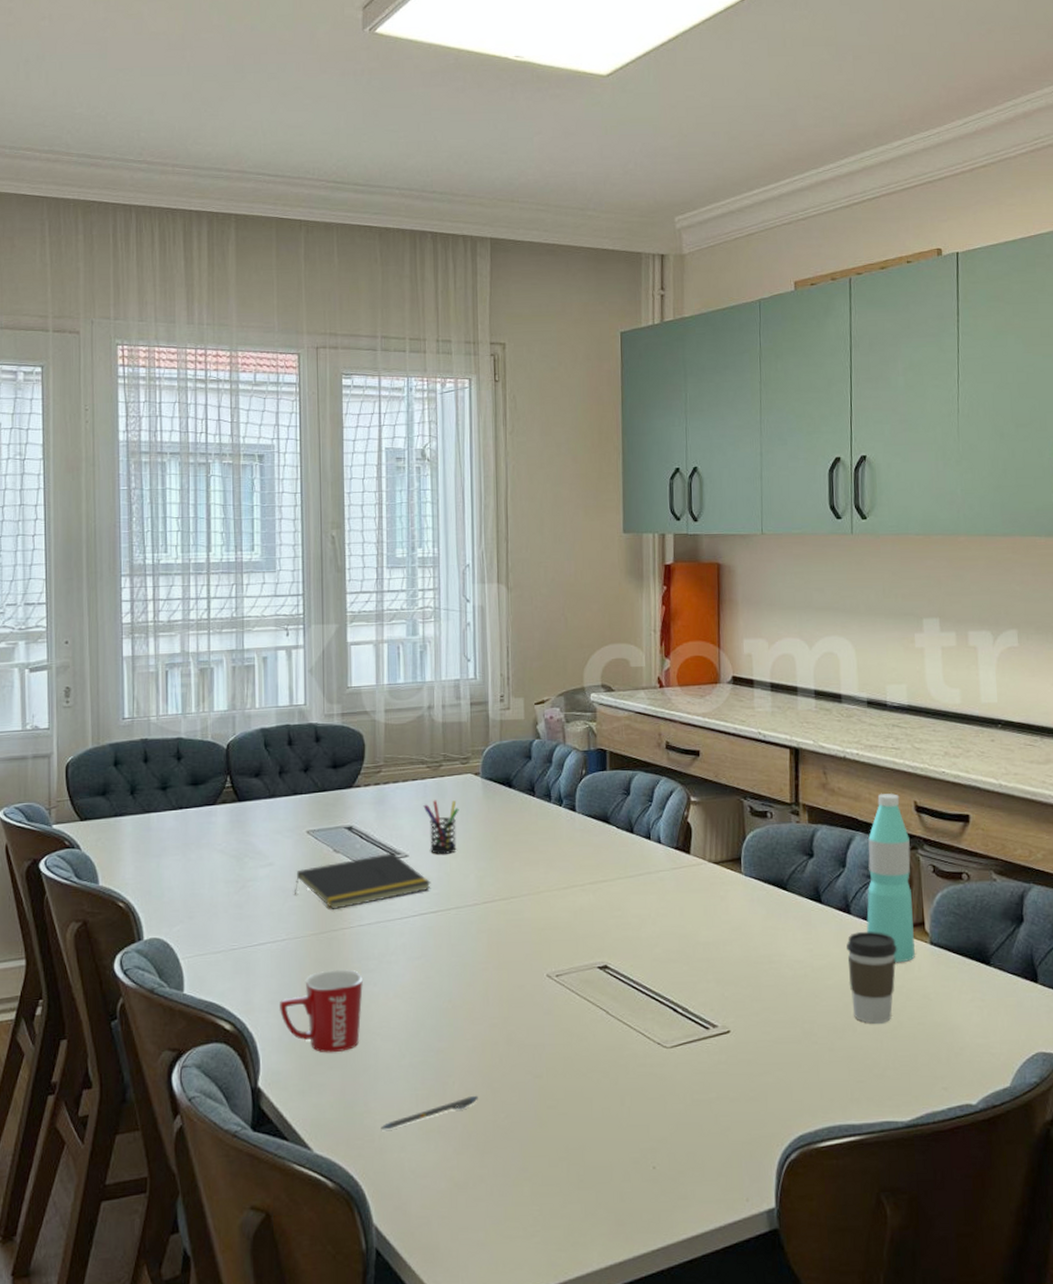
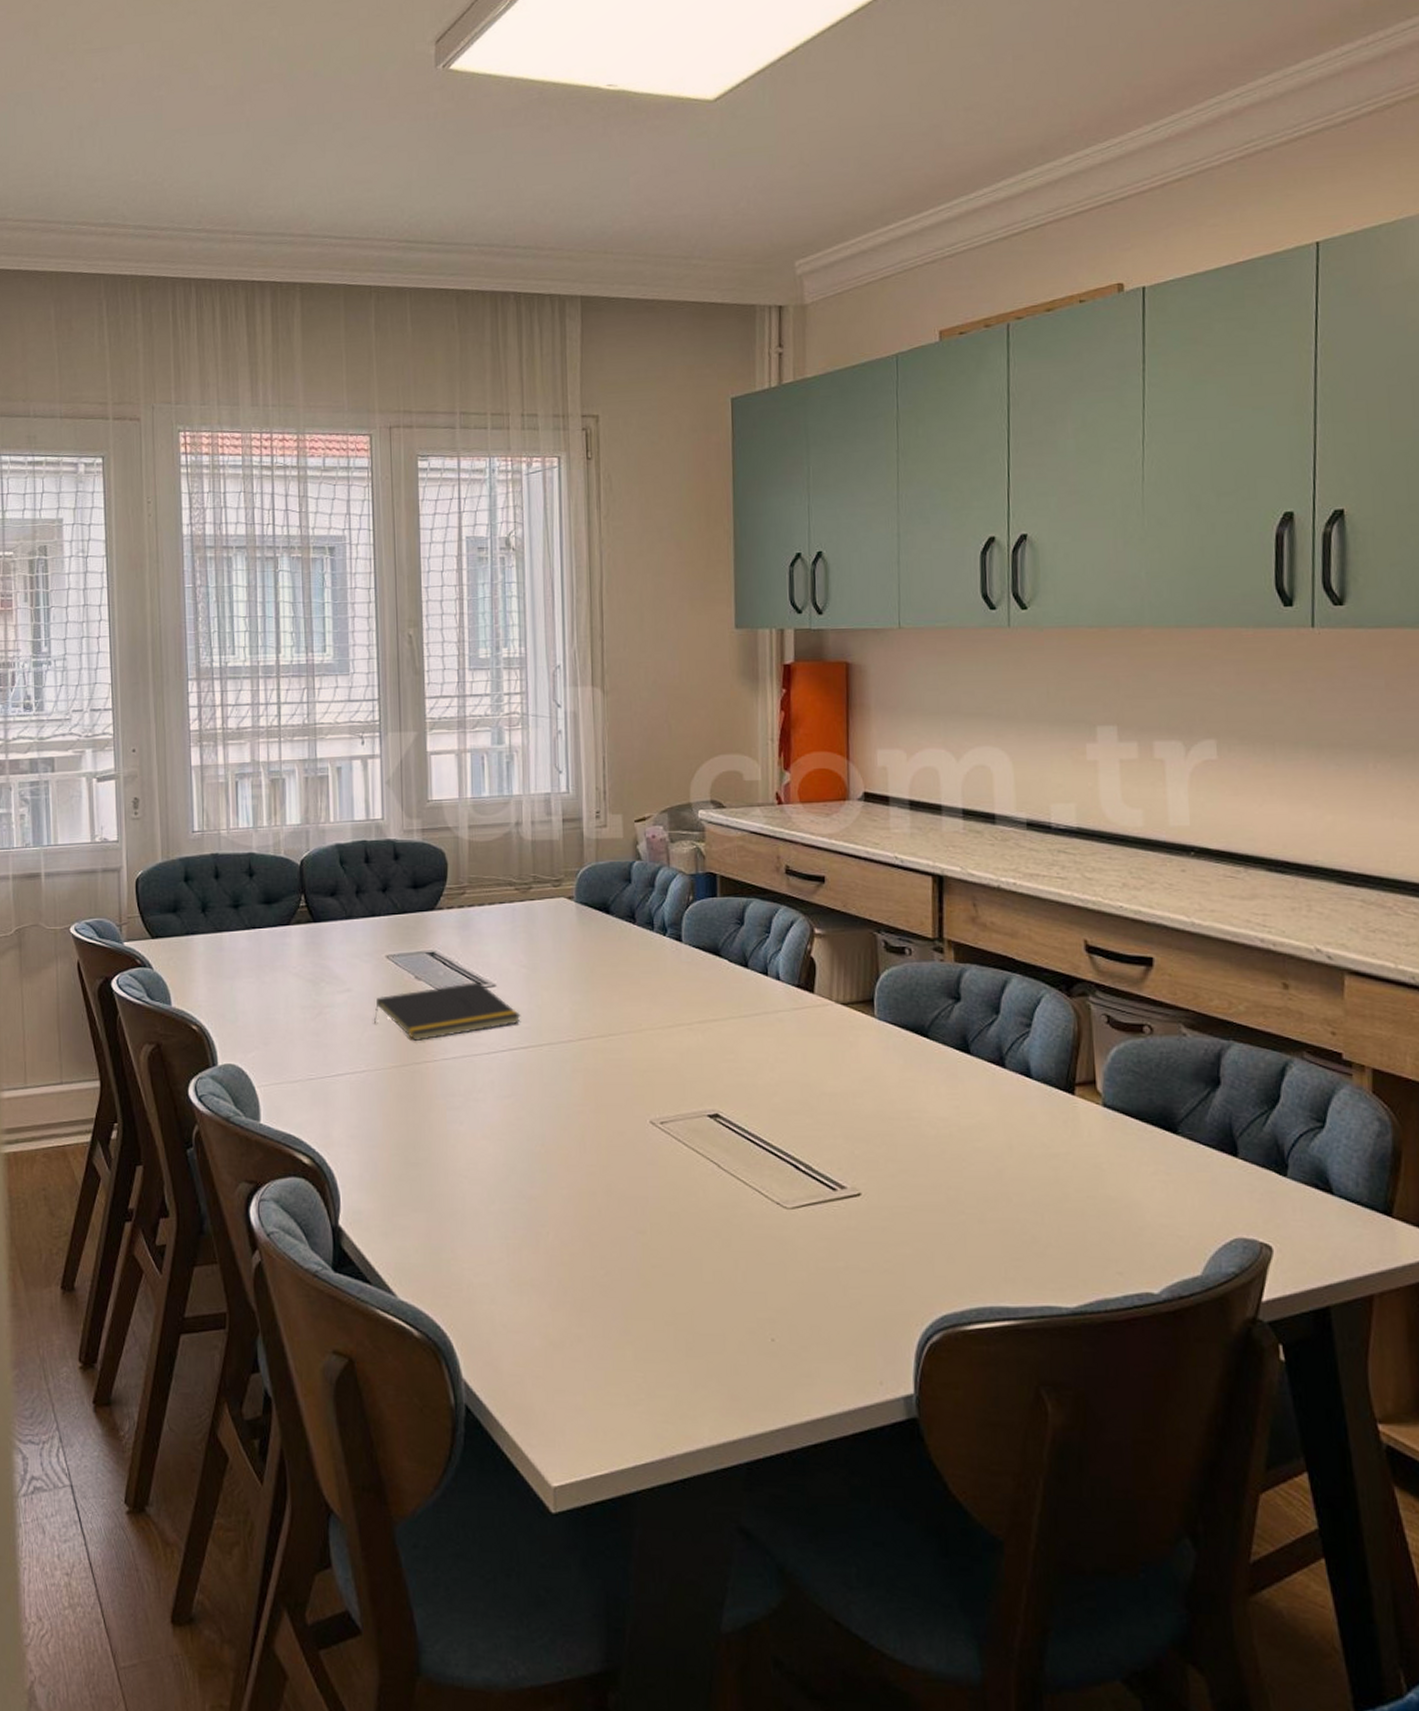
mug: present [280,969,363,1053] -> none [360,1105,448,1194]
pen: present [381,1095,478,1130] -> none [469,1248,575,1280]
pen holder: present [423,800,459,854] -> none [511,925,551,985]
coffee cup: present [847,932,897,1024] -> none [1000,1089,1062,1195]
water bottle: present [866,793,915,962] -> none [1025,929,1084,1125]

